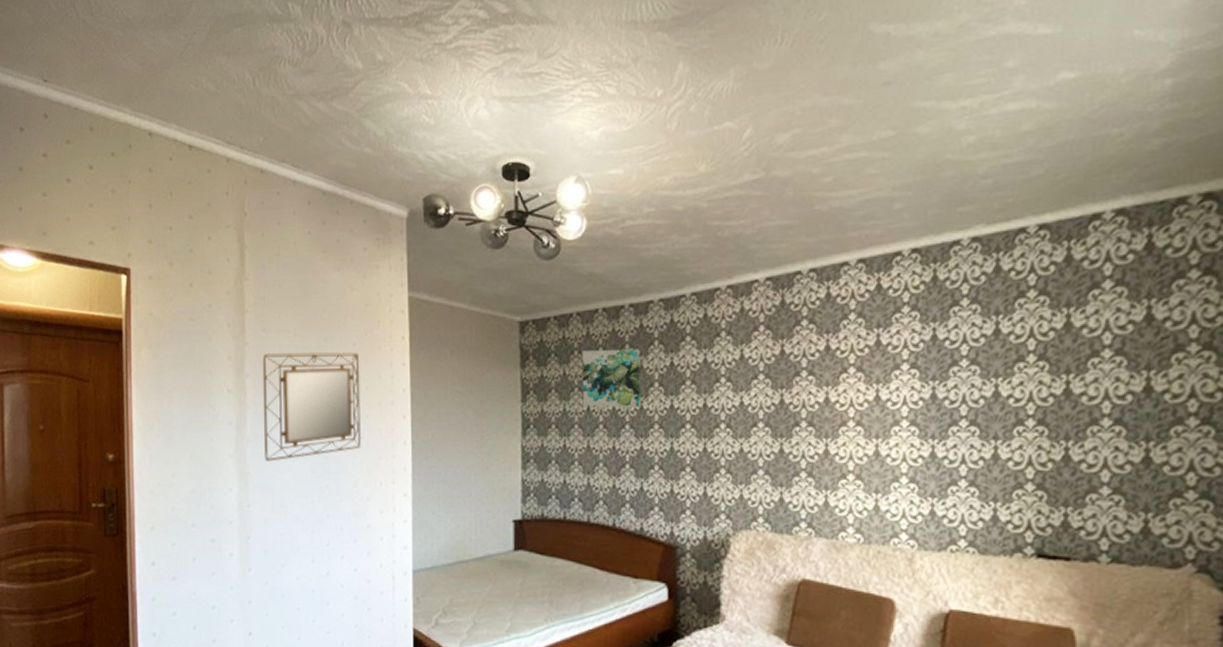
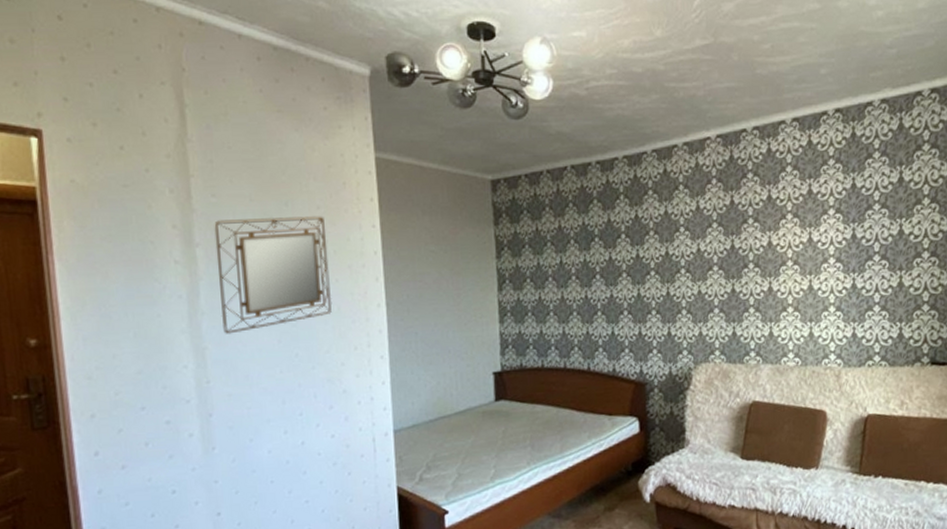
wall art: present [581,349,642,408] -> none [553,203,611,259]

